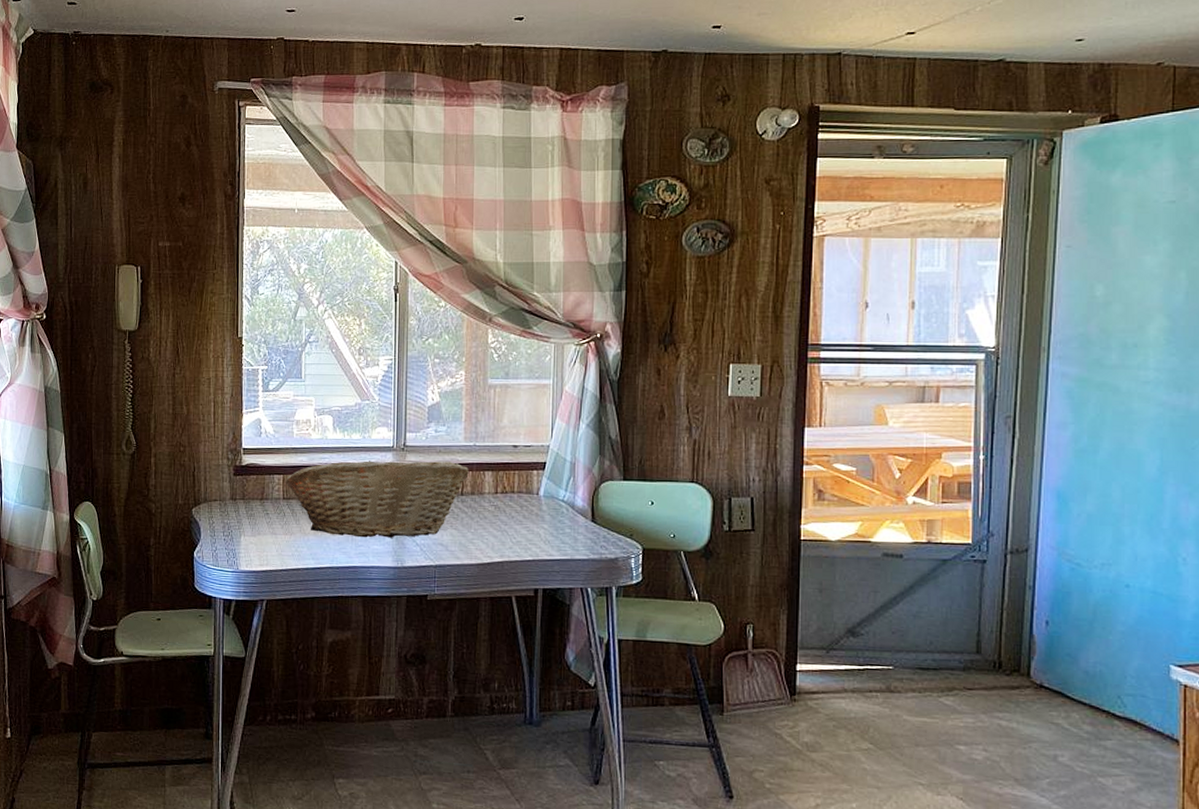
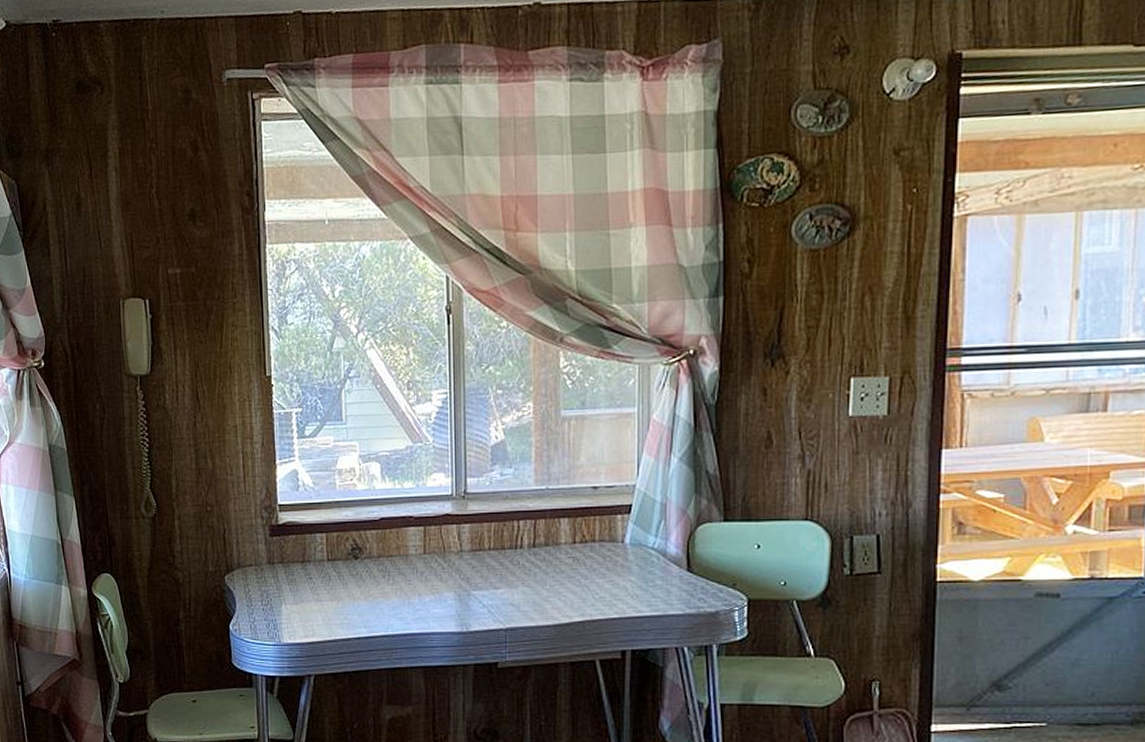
fruit basket: present [285,461,469,538] -> none [328,508,541,601]

